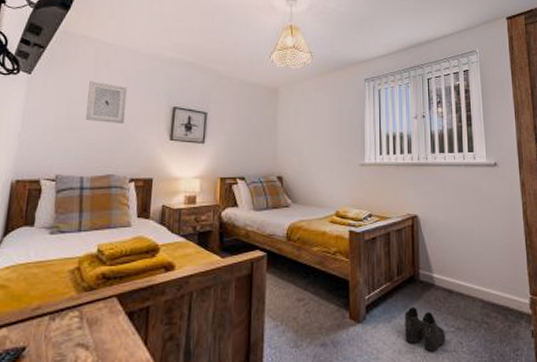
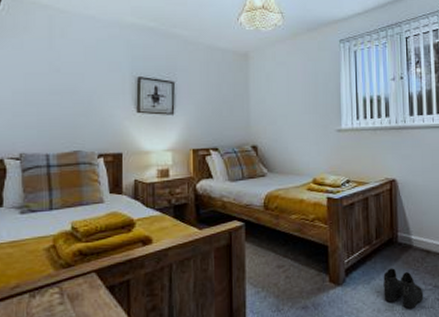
wall art: present [86,80,128,123] -> none [45,51,88,97]

